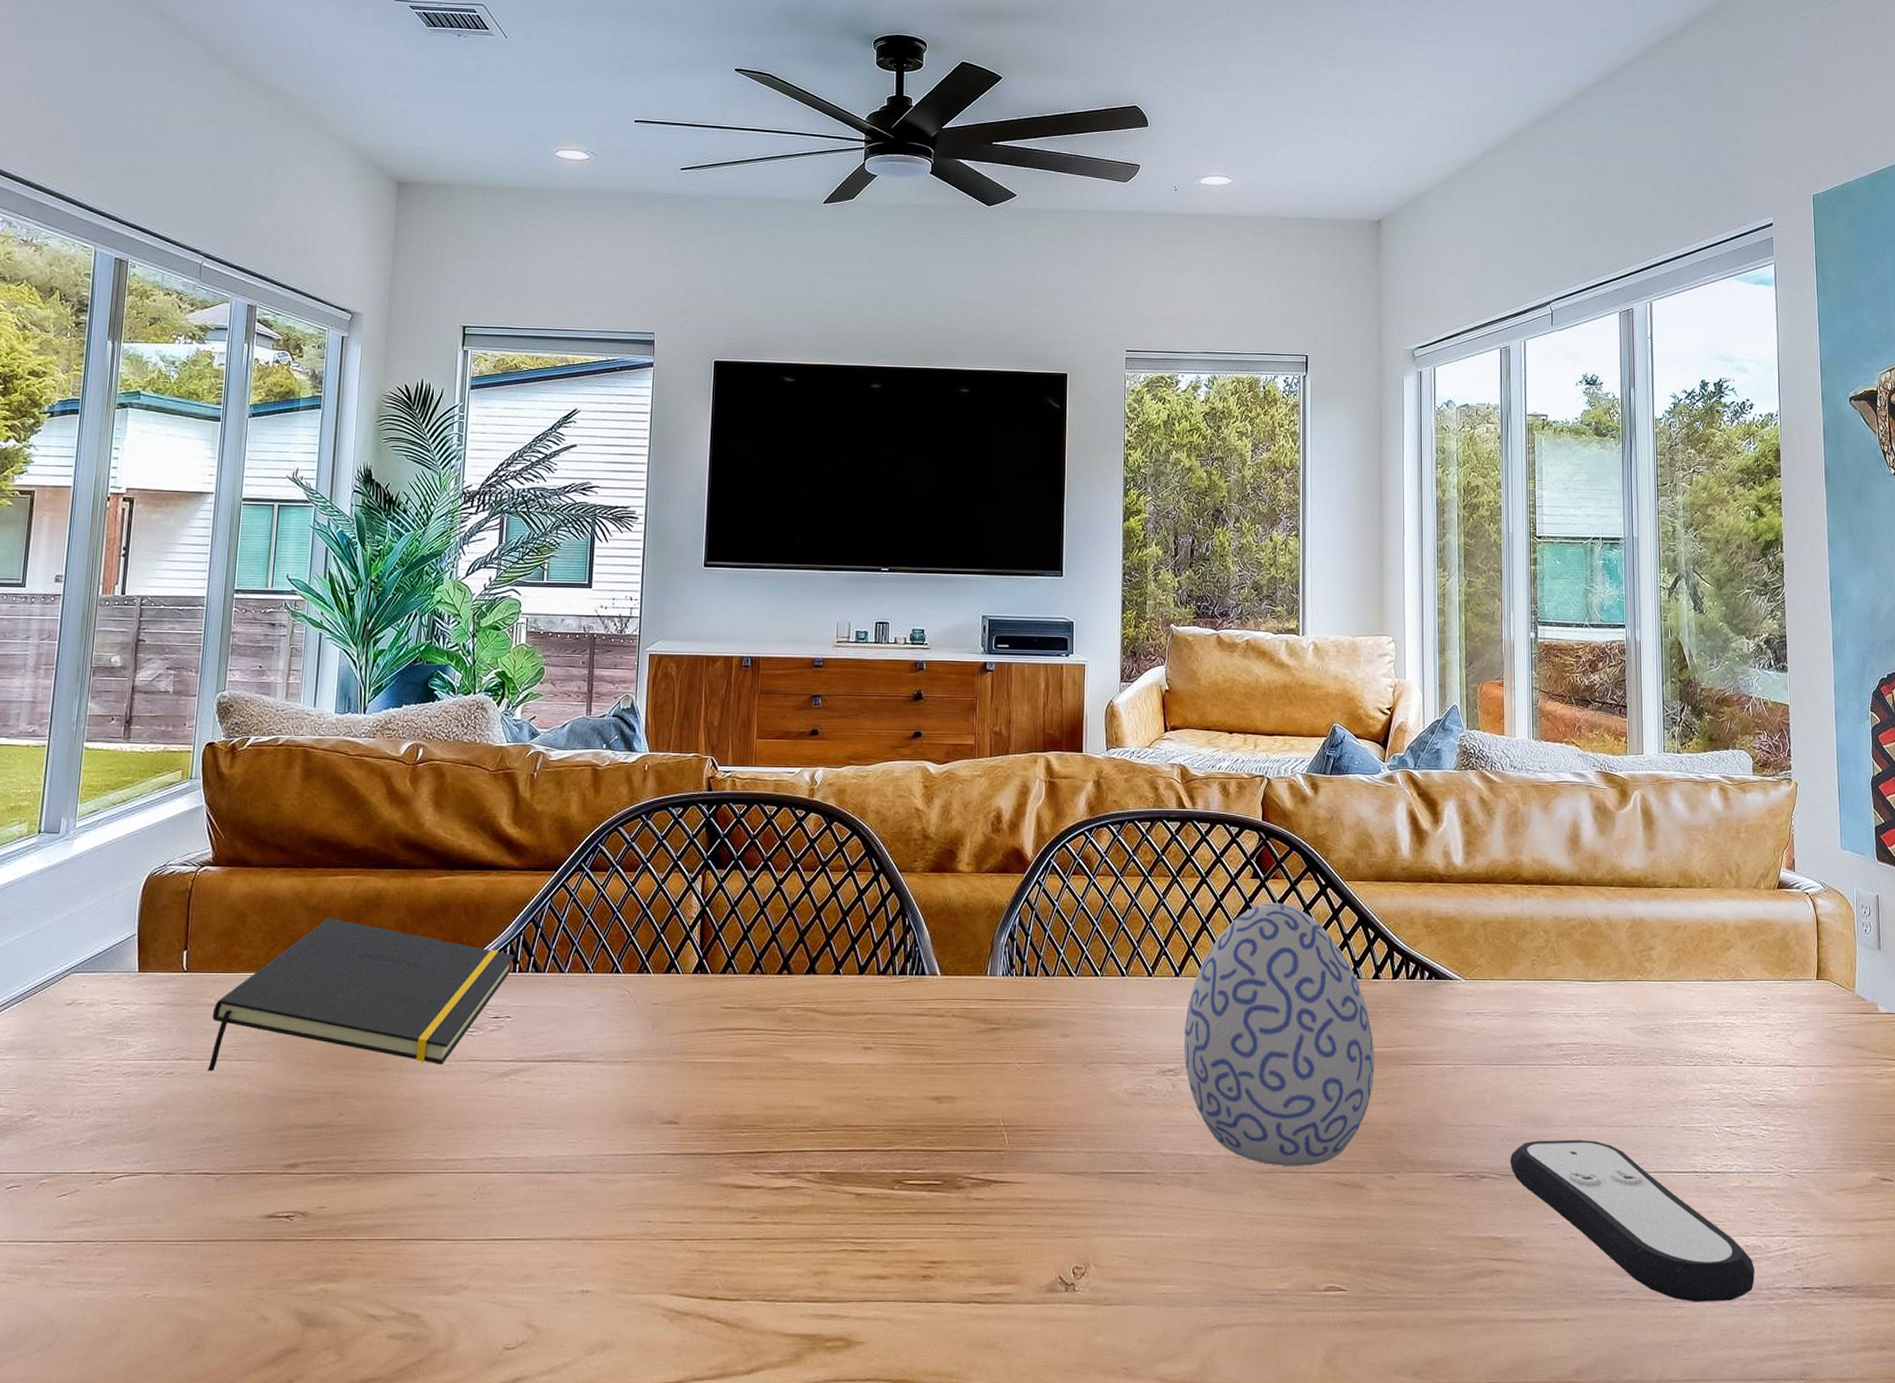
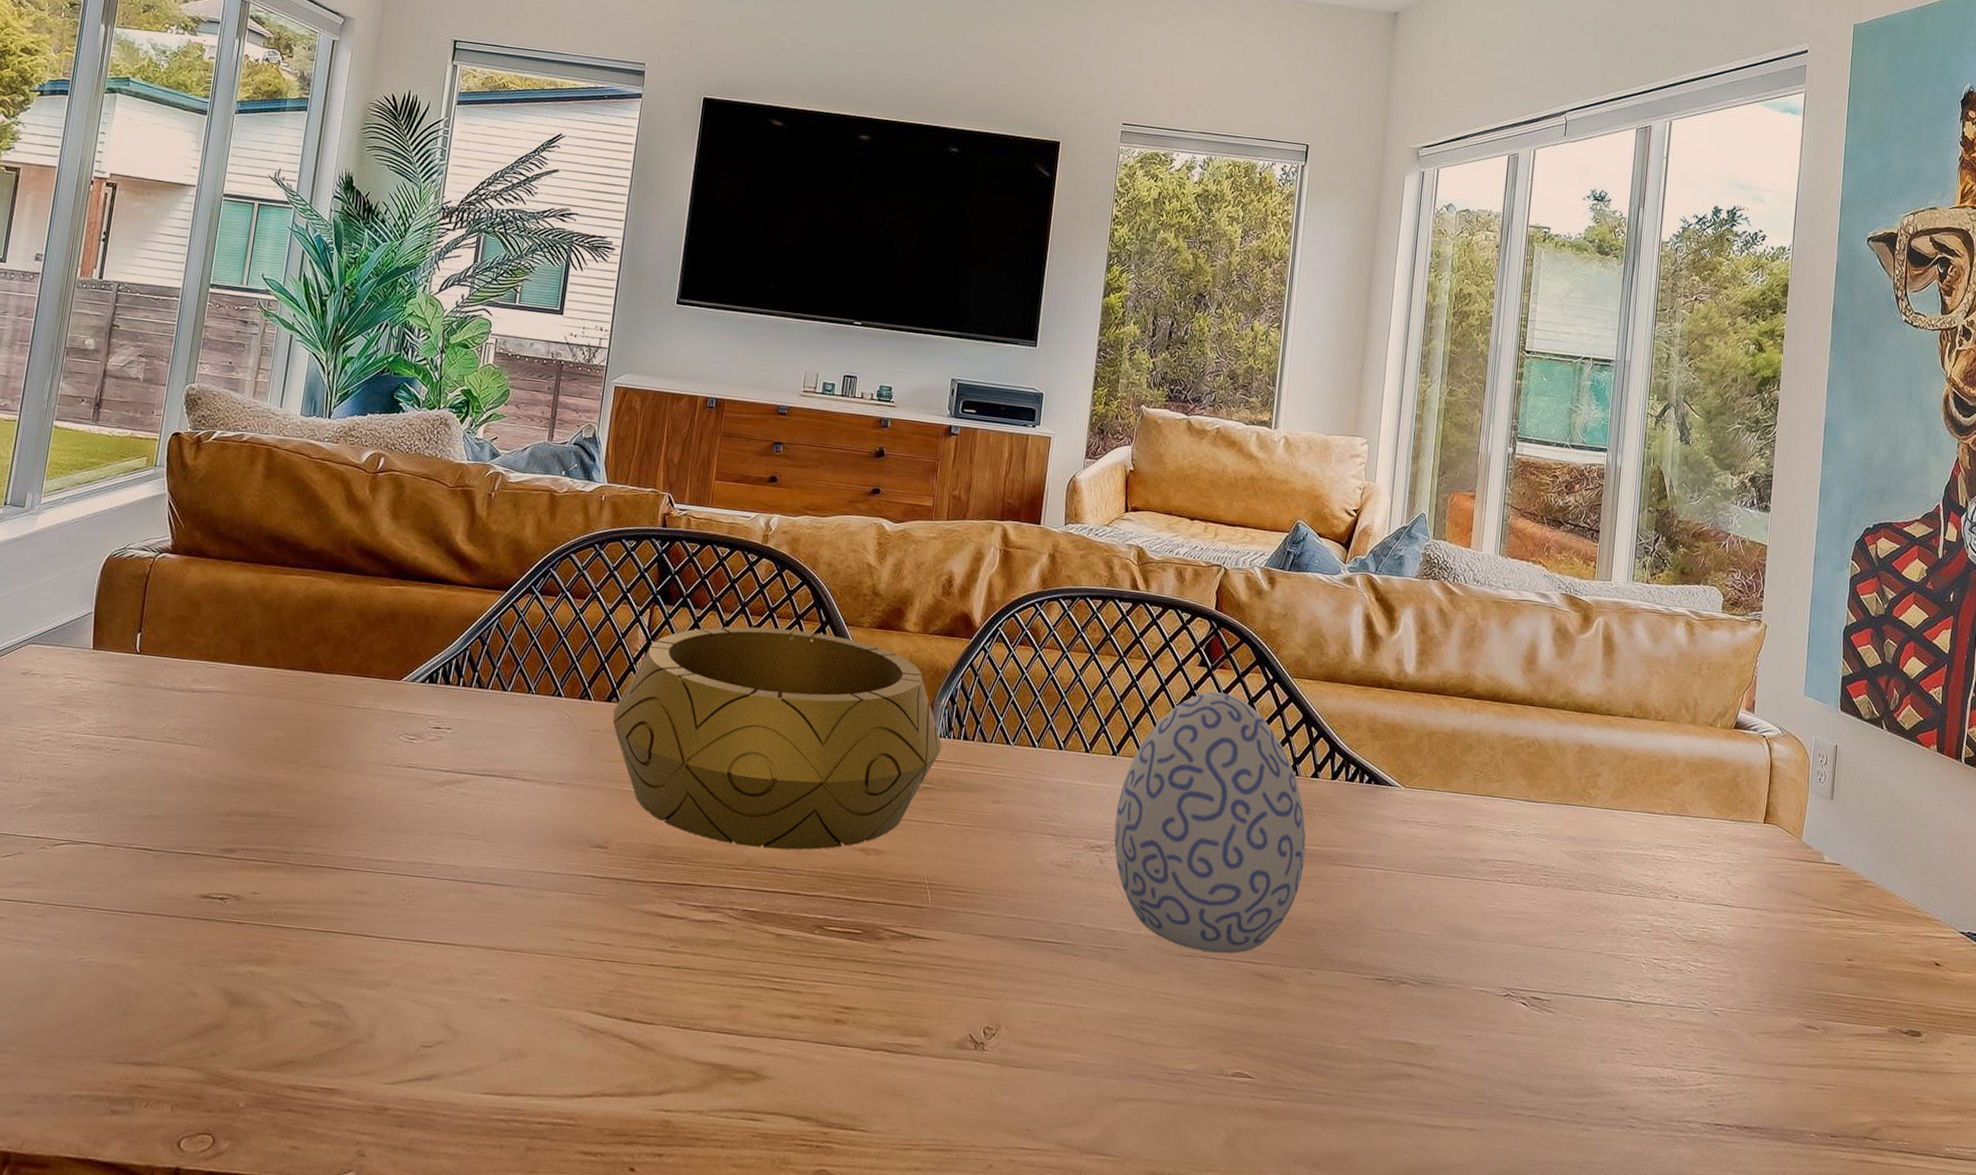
notepad: present [208,917,515,1071] -> none [154,614,460,768]
decorative bowl: none [673,882,1005,1107] -> present [612,626,942,850]
remote control: present [1510,1140,1755,1302] -> none [1431,952,1667,1129]

